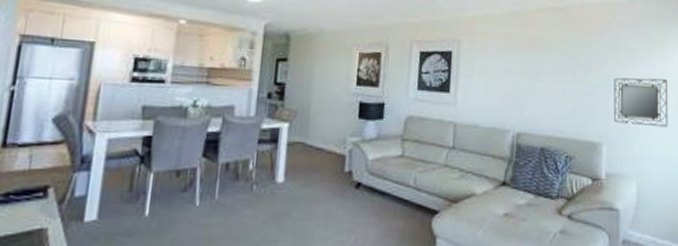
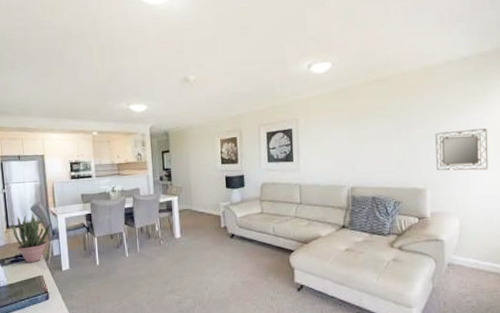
potted plant: none [10,127,83,207] -> present [11,213,52,263]

